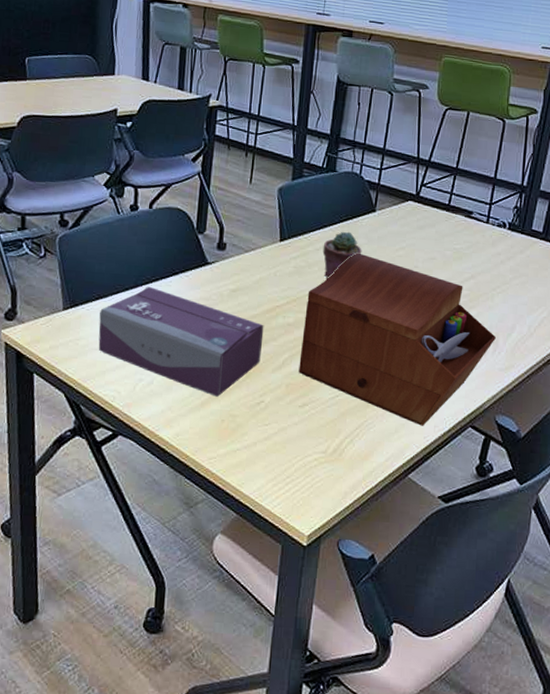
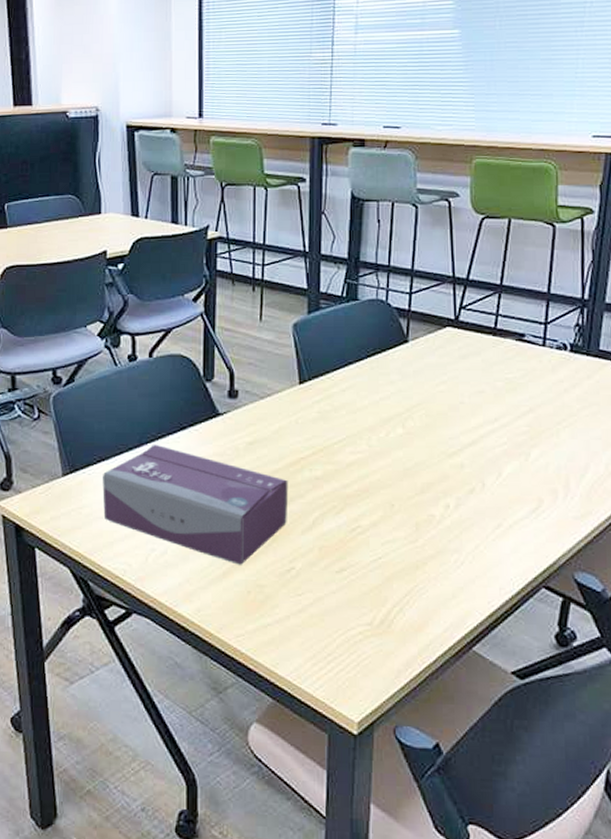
sewing box: present [299,254,496,426] -> none [332,392,566,589]
potted succulent: present [322,231,362,279] -> none [349,367,396,424]

